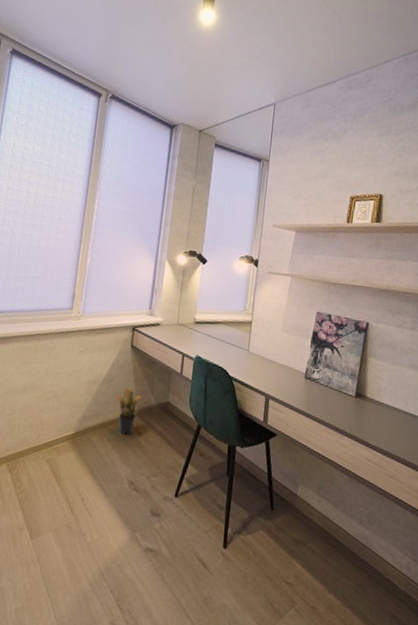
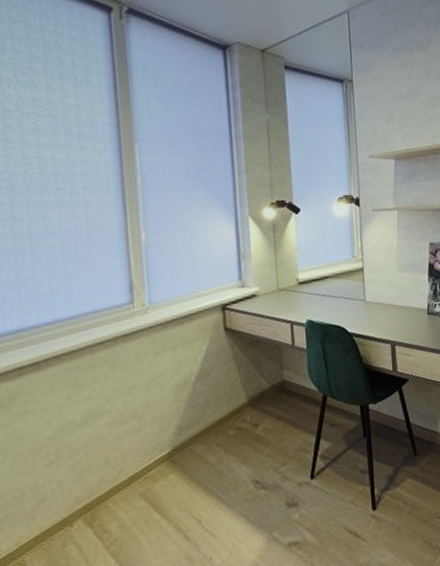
potted plant: present [116,387,143,435] -> none [216,377,251,433]

